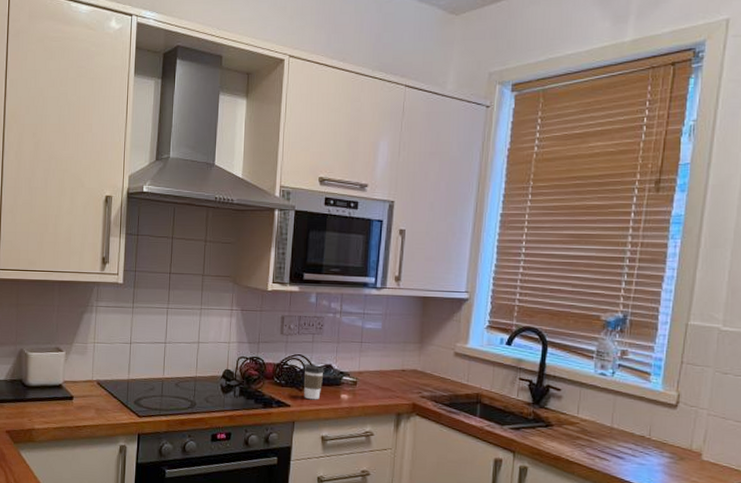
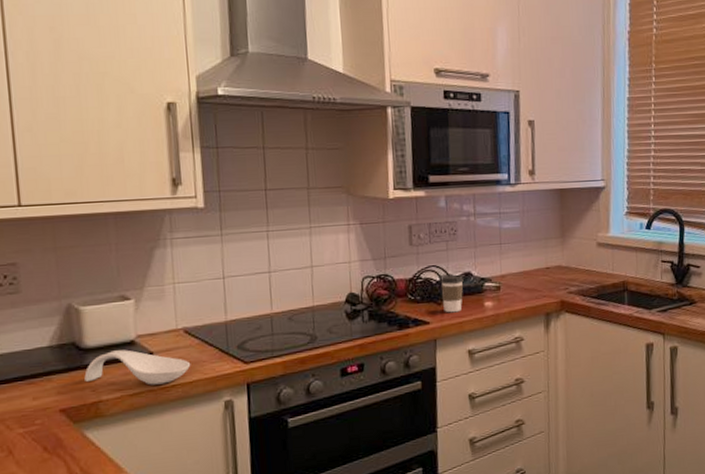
spoon rest: none [25,390,99,424] -> present [84,350,191,385]

